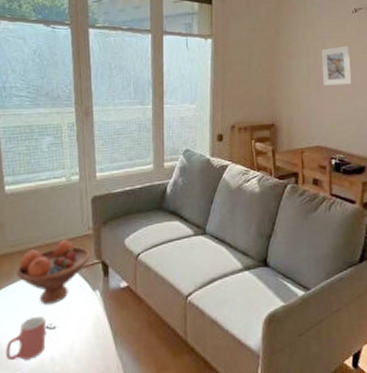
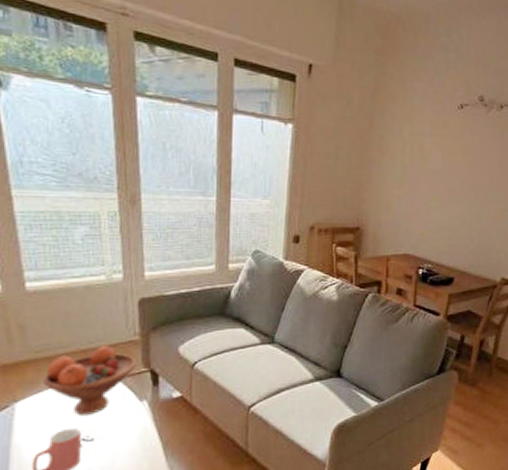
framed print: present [321,46,352,86] -> none [417,145,451,190]

